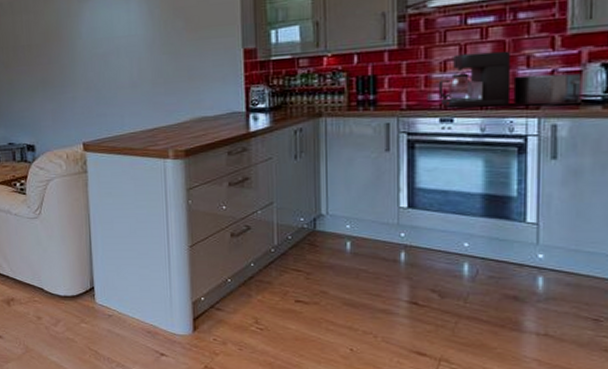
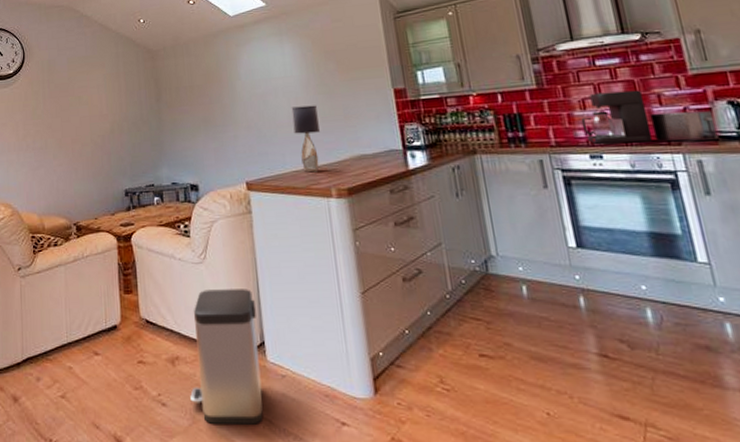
pedal bin: none [24,241,90,354] -> present [190,289,263,425]
table lamp: none [133,66,161,134] -> present [291,105,320,173]

